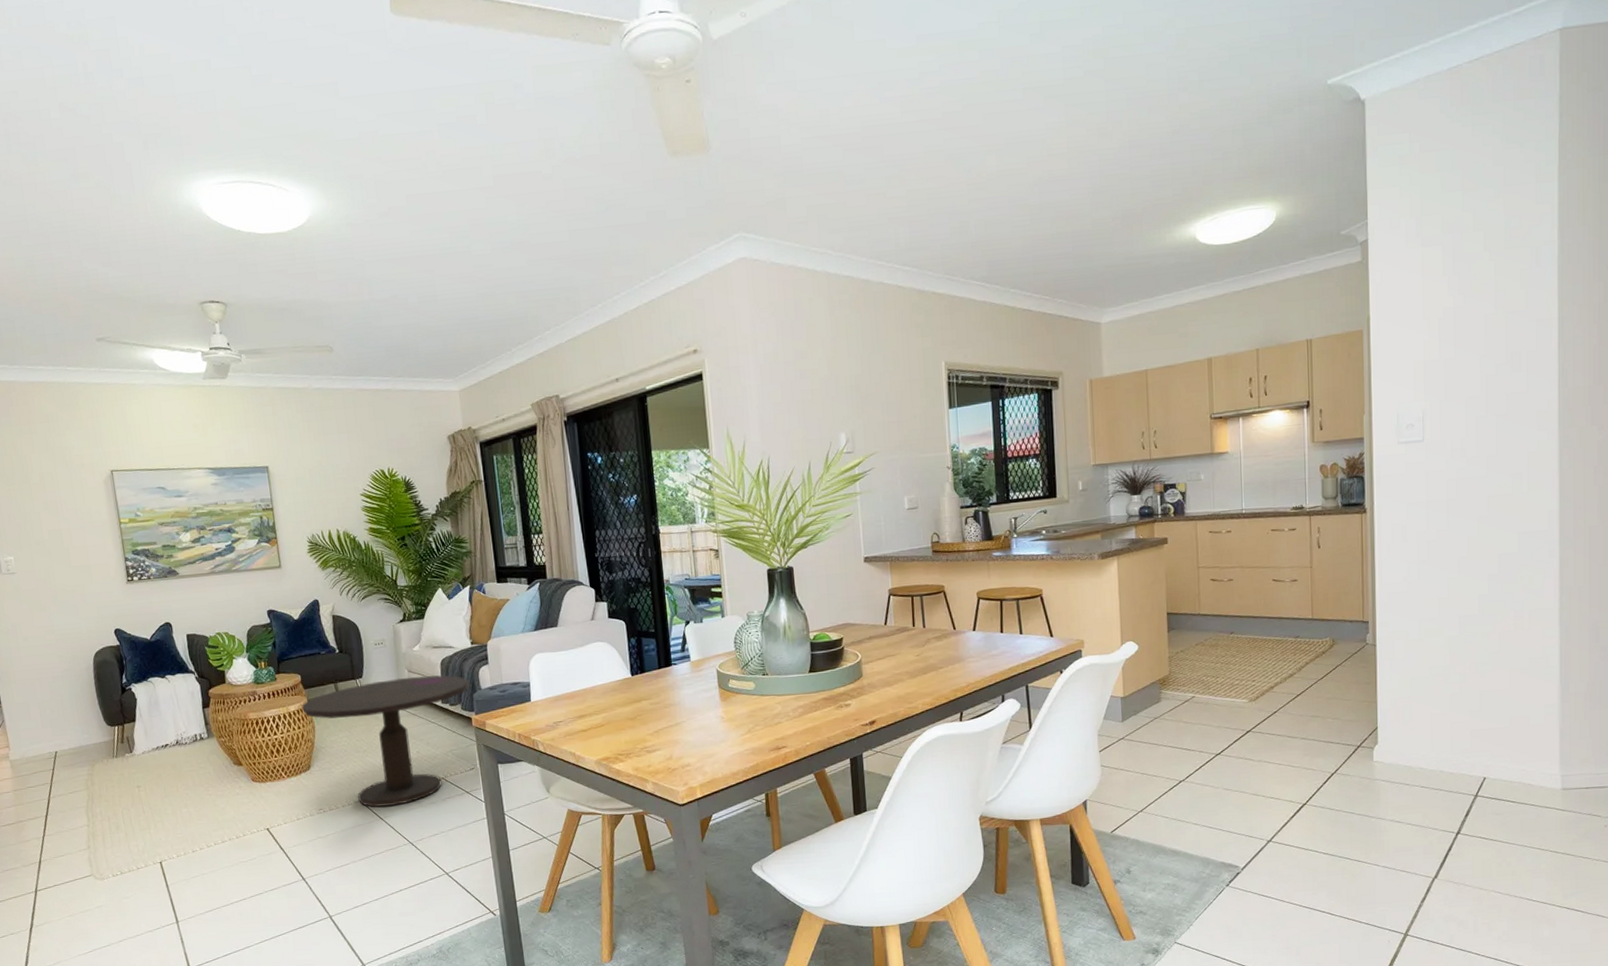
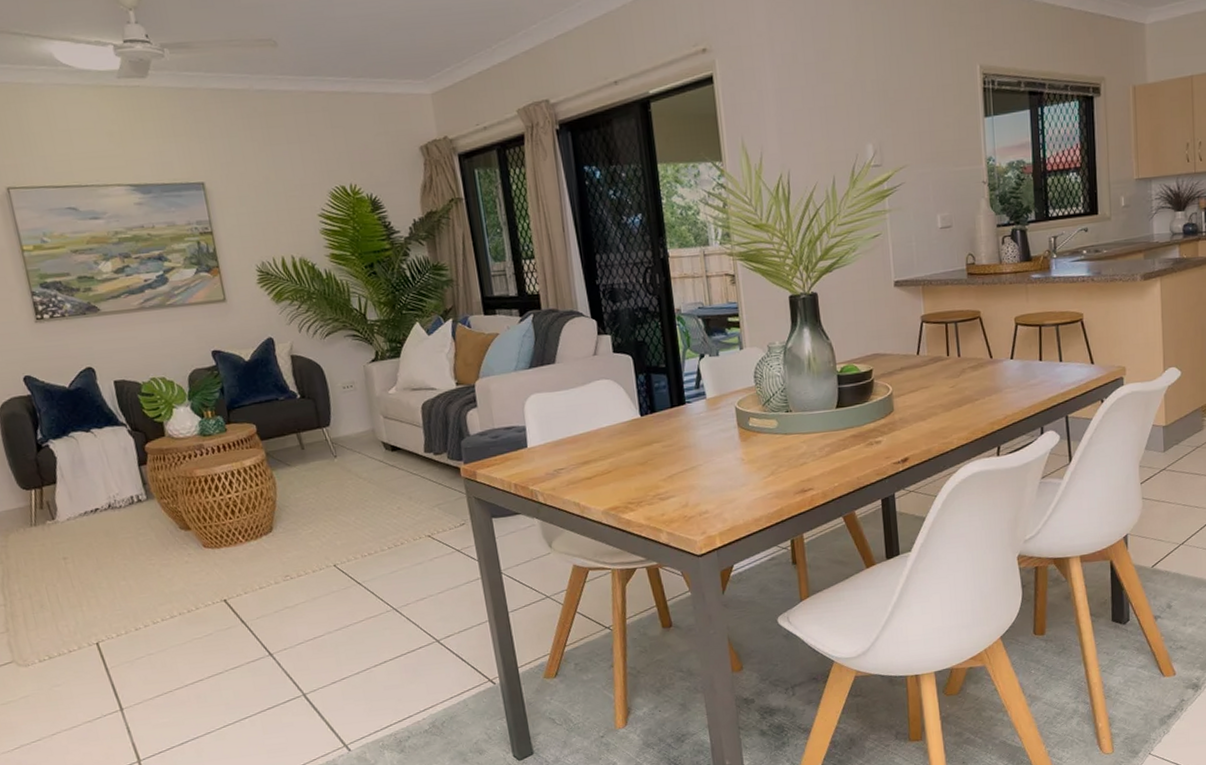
side table: present [301,675,470,807] -> none [258,420,457,571]

